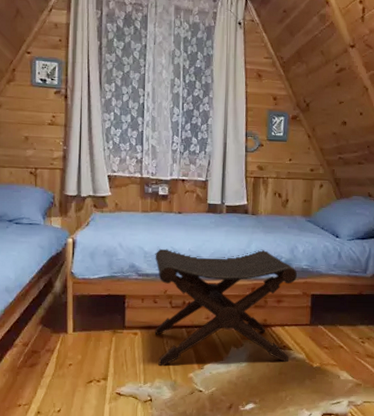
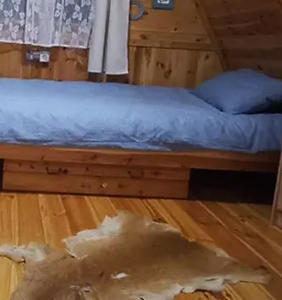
footstool: present [155,248,297,367] -> none [31,115,177,235]

